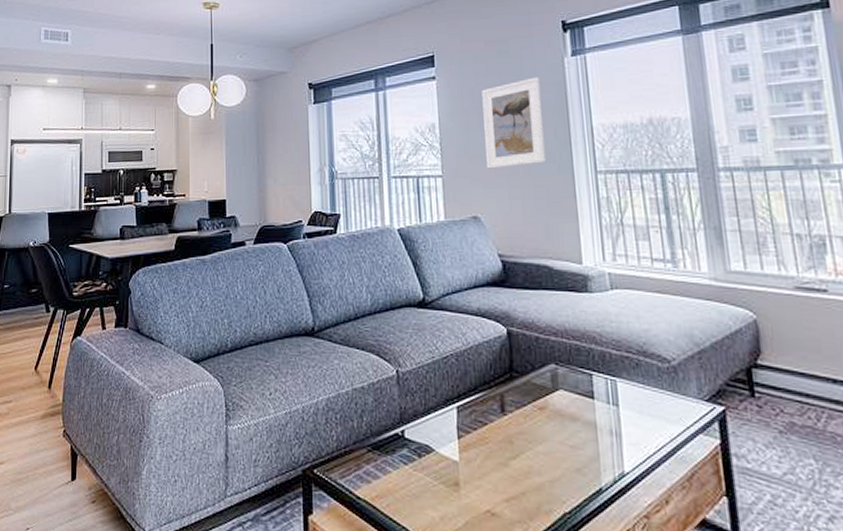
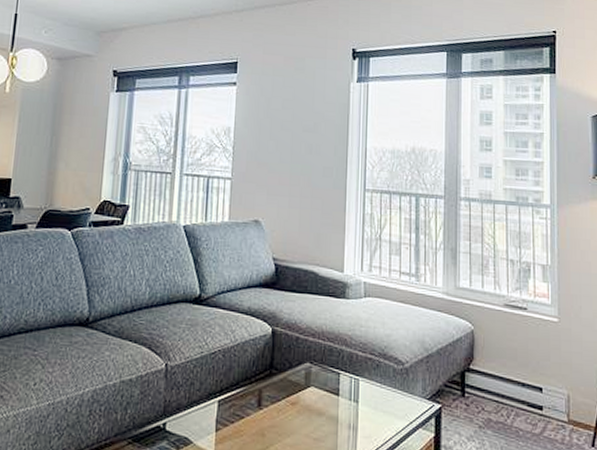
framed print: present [482,76,547,169] -> none [272,96,328,177]

